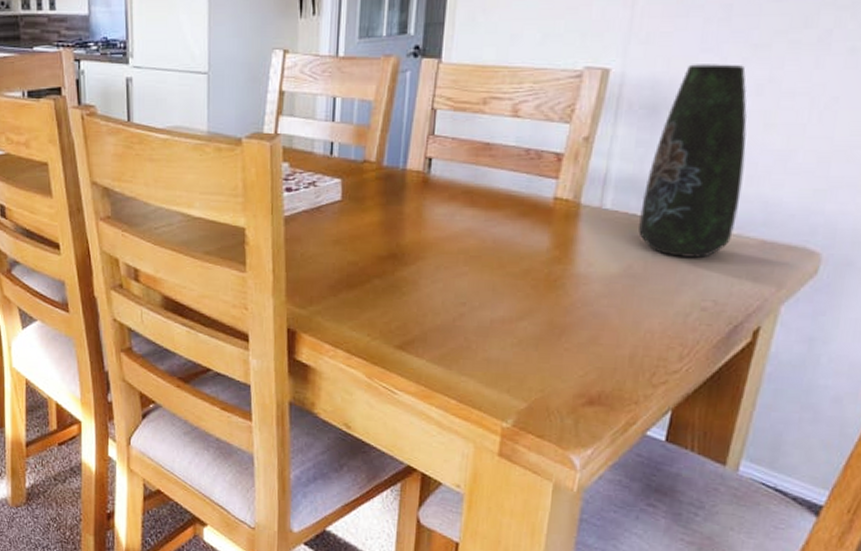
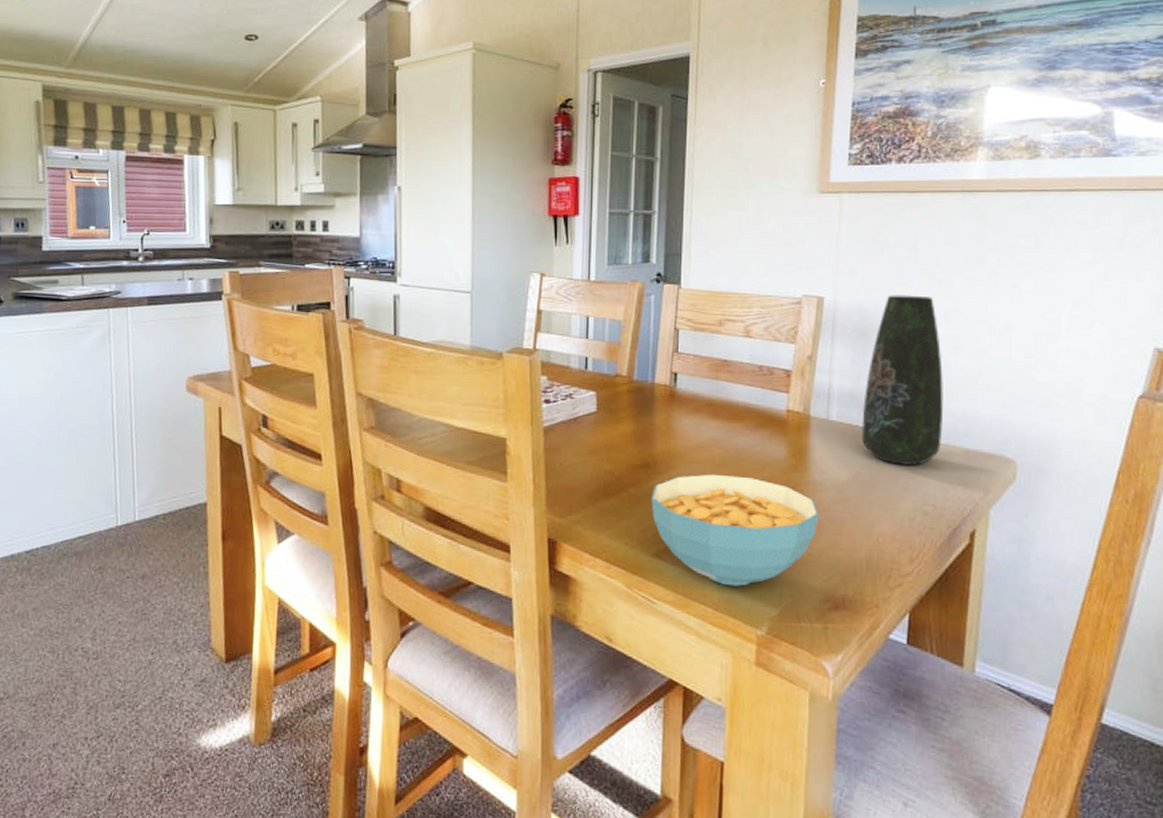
cereal bowl: none [396,265,581,380] -> present [651,474,819,586]

